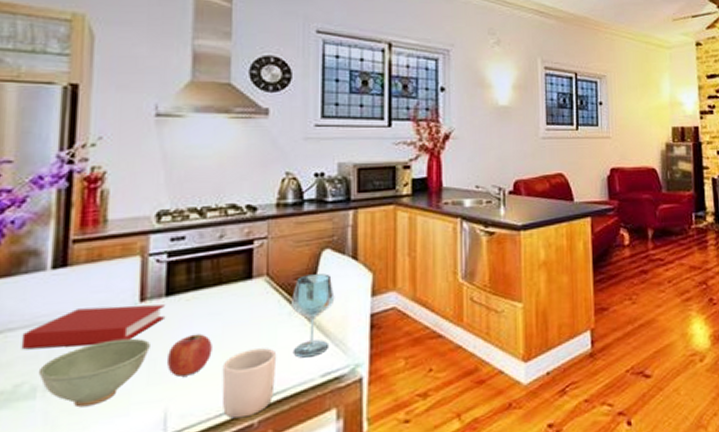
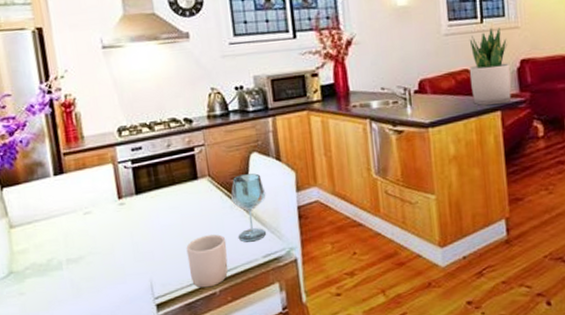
book: present [21,304,166,350] -> none [44,201,139,235]
bowl: present [38,338,150,408] -> none [60,226,132,277]
fruit: present [166,334,212,377] -> none [144,223,177,256]
planter: none [564,135,602,211] -> present [469,27,512,106]

